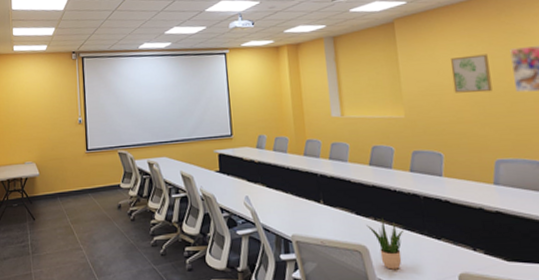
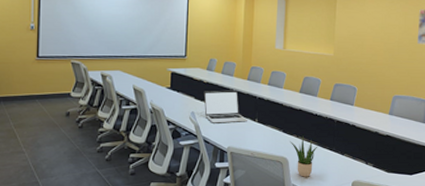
laptop: none [256,168,310,208] -> present [203,90,247,123]
wall art: present [450,54,493,93] -> none [374,10,403,42]

